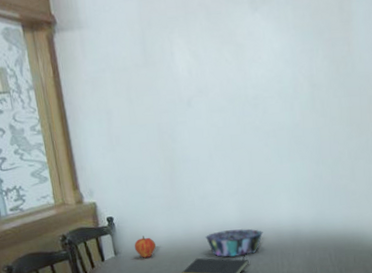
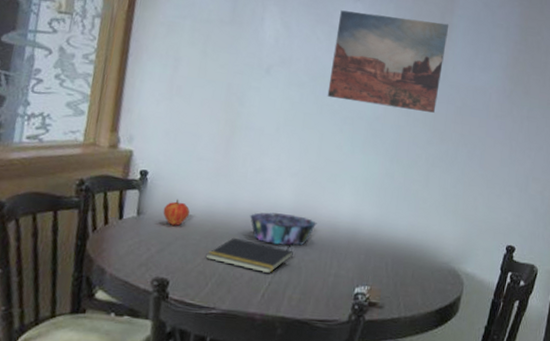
wall art: none [241,13,350,115] -> present [327,10,449,113]

